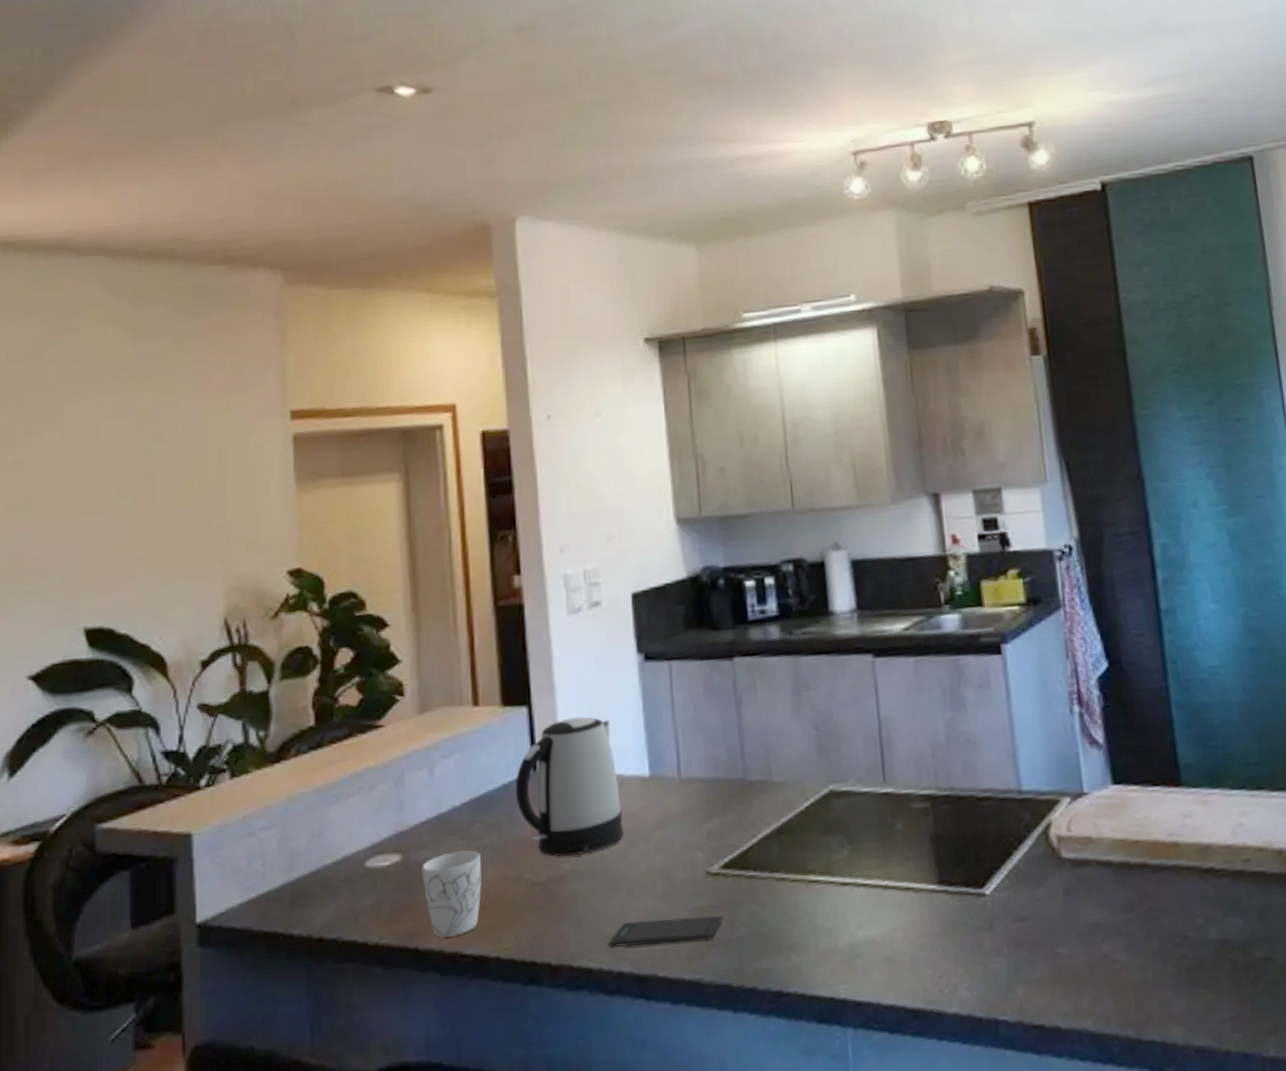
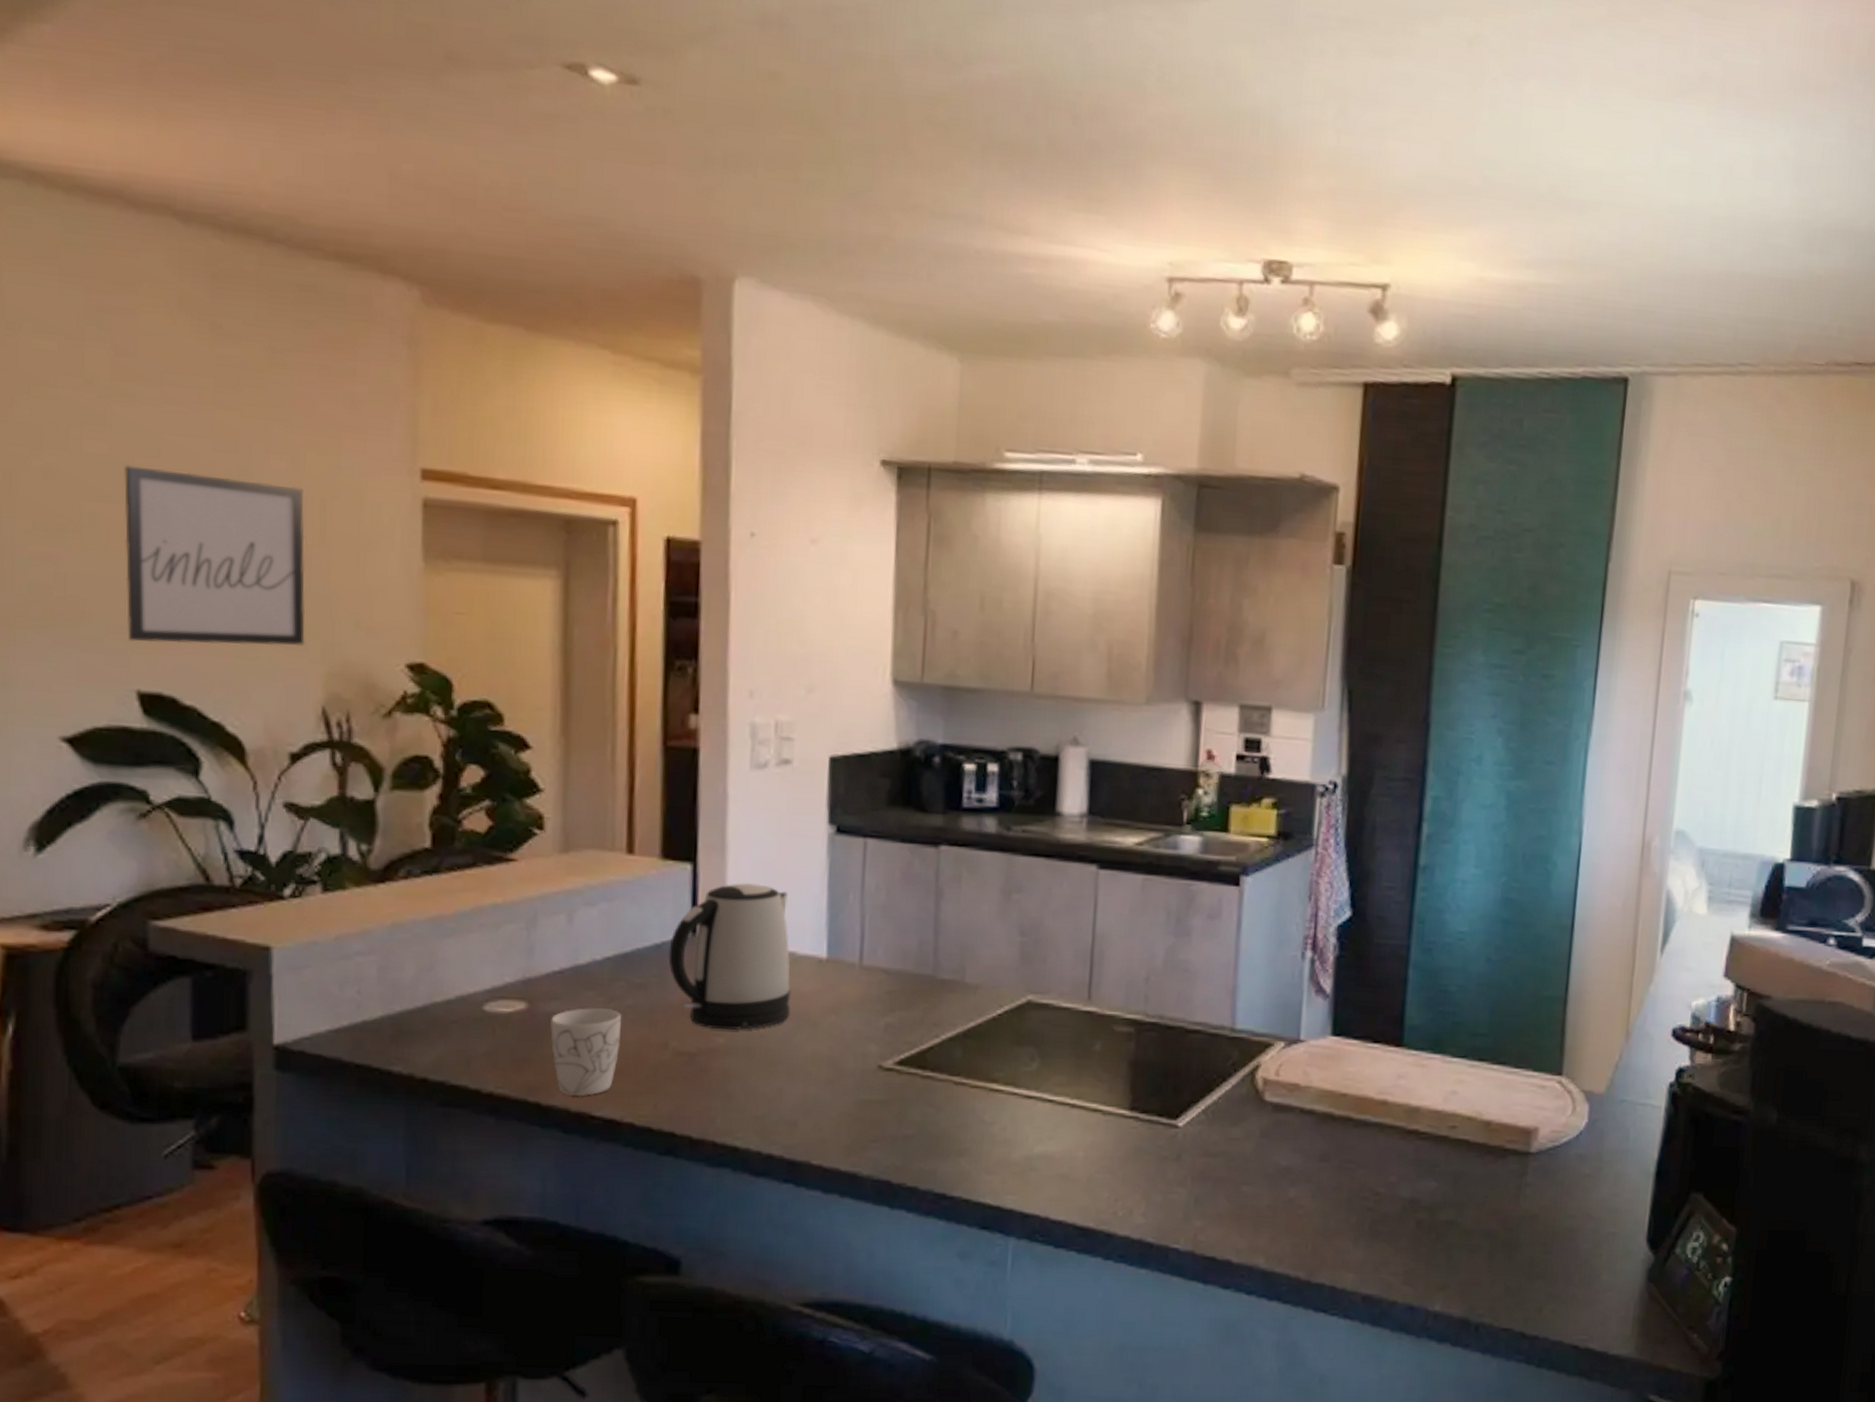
wall art: none [73,442,209,588] -> present [124,465,306,647]
smartphone: present [608,915,724,948] -> none [759,1106,892,1135]

